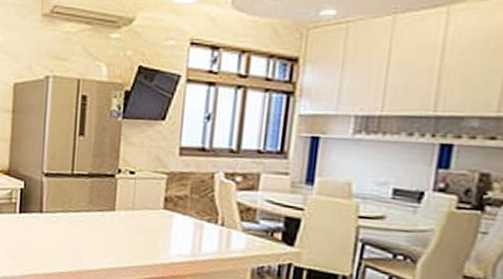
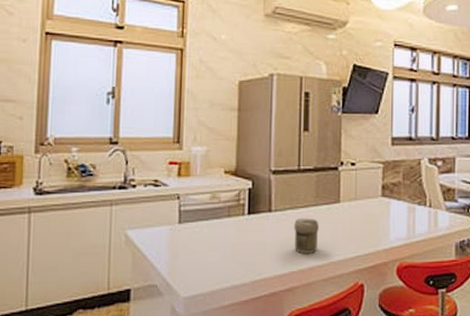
jar: none [65,221,91,258] -> present [294,217,319,254]

